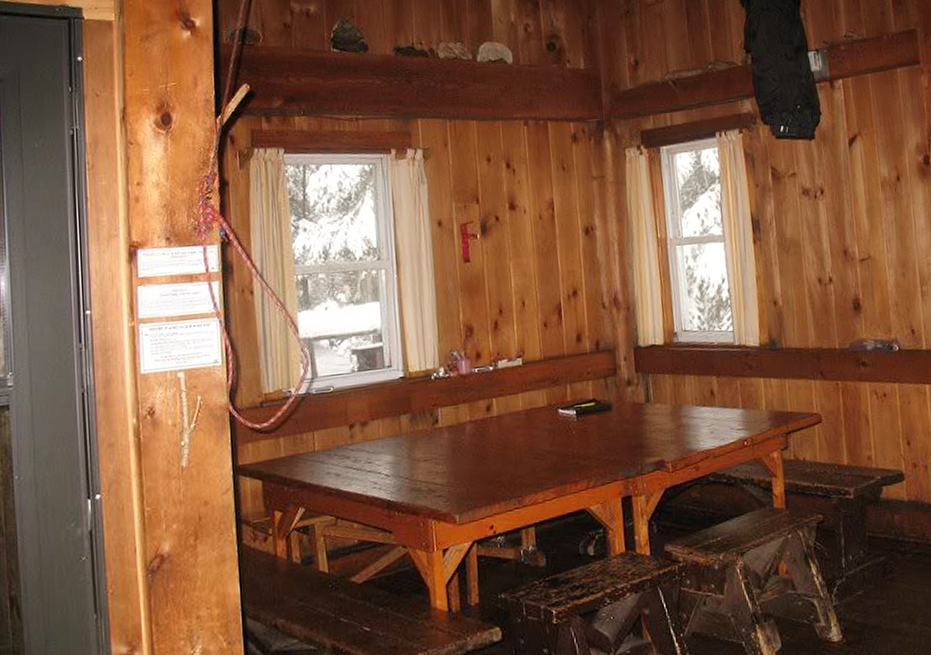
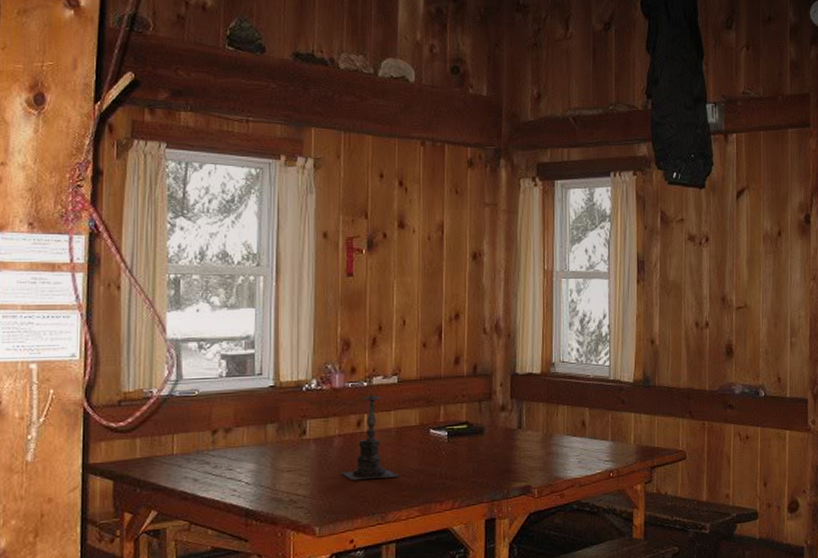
candle holder: none [475,367,532,466] -> present [341,384,399,481]

